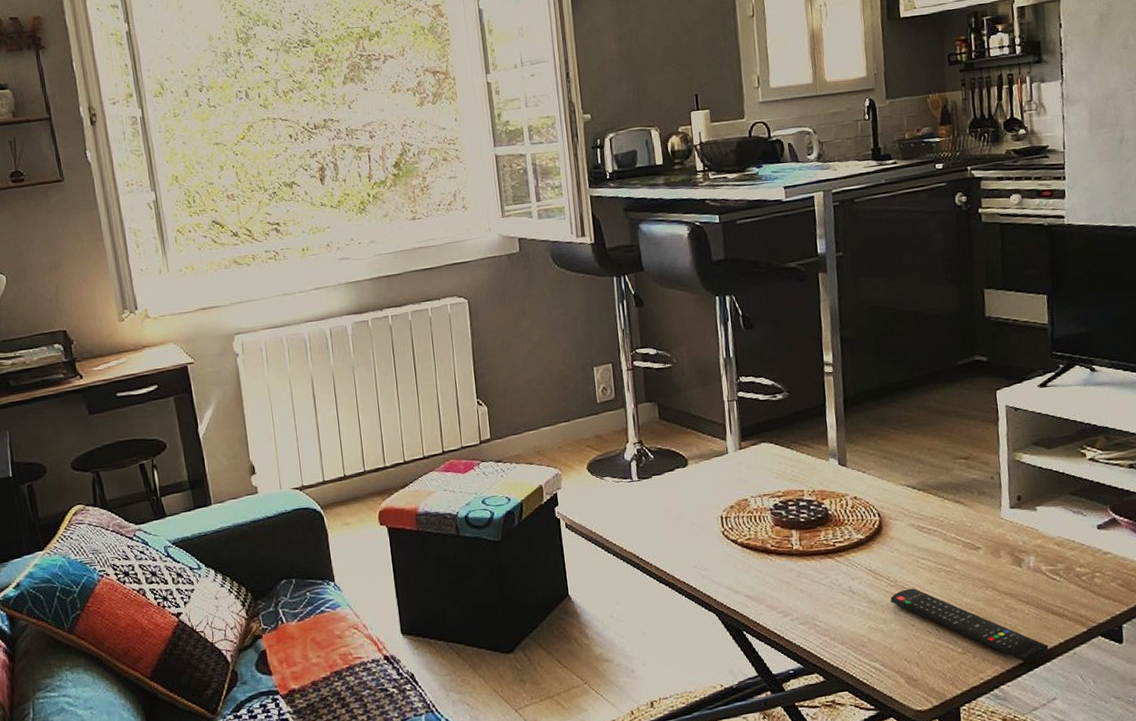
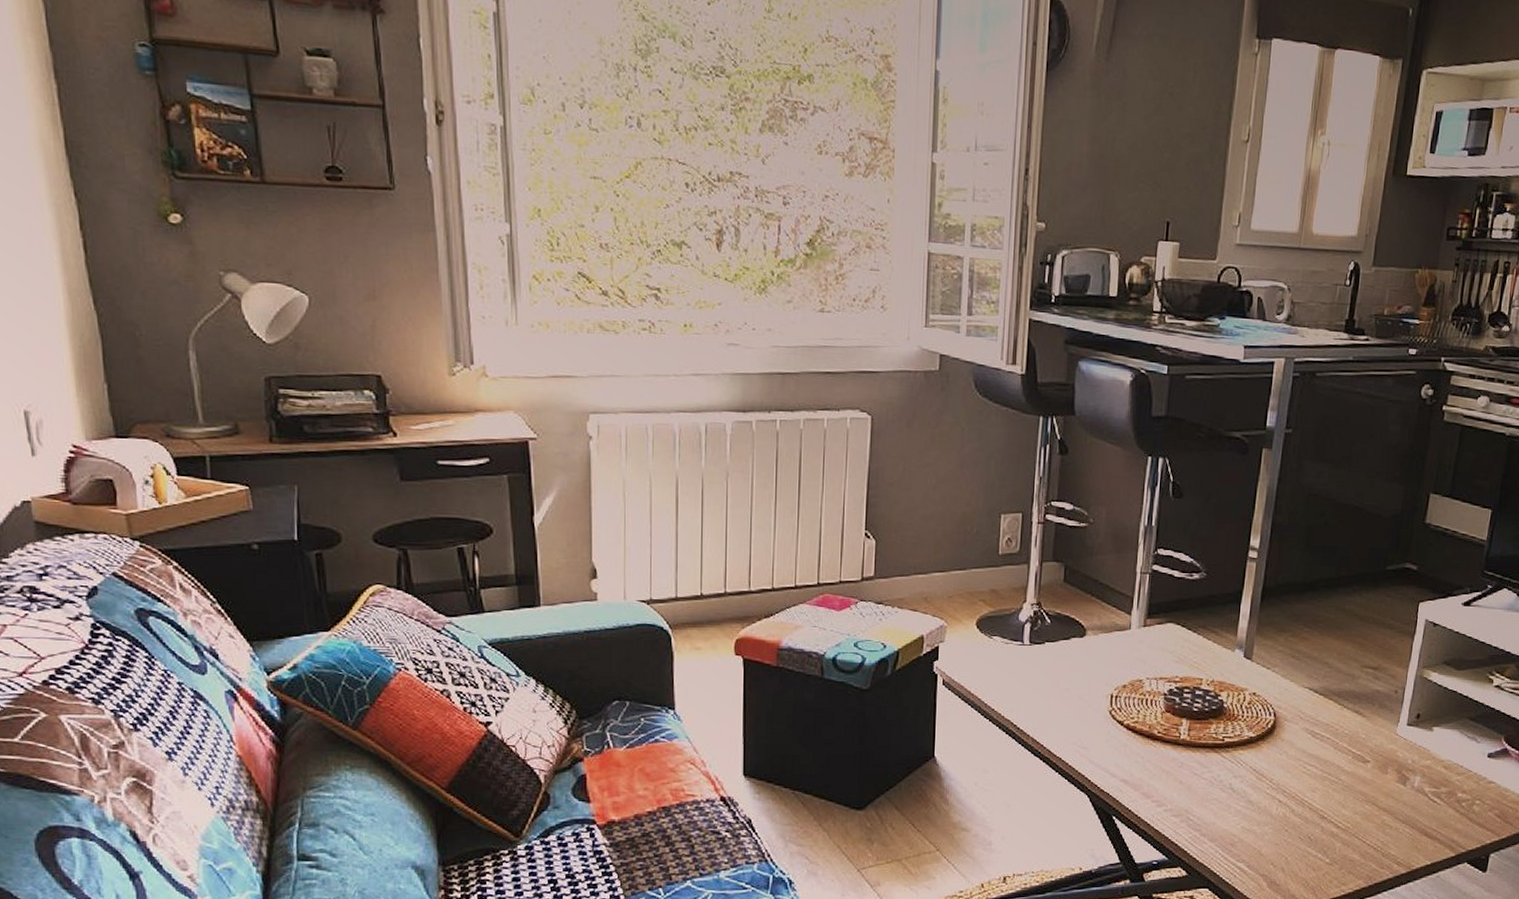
remote control: present [890,588,1049,663] -> none [1269,793,1415,880]

